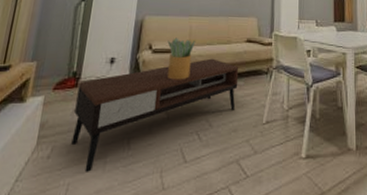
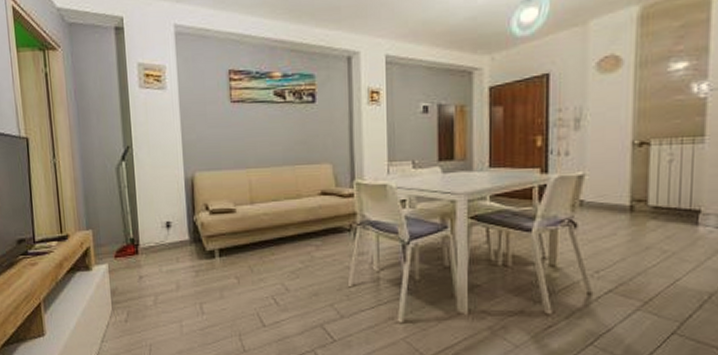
coffee table: present [71,58,239,172] -> none [139,216,315,335]
potted plant: present [167,37,196,80] -> none [225,195,258,243]

